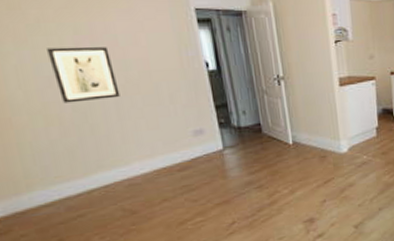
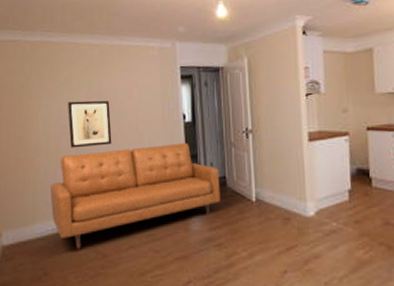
sofa: none [45,92,258,211] -> present [50,142,221,250]

